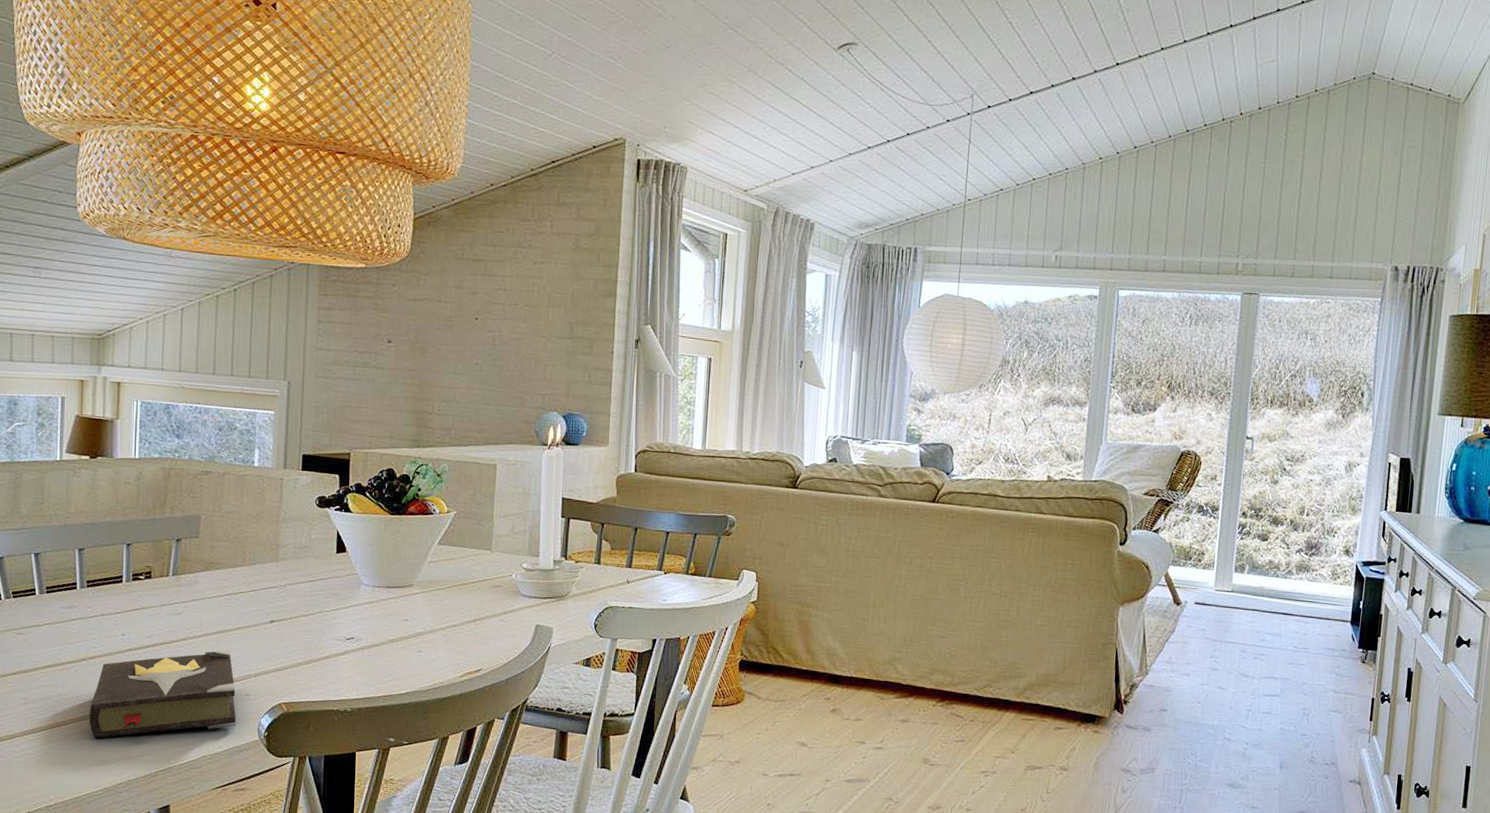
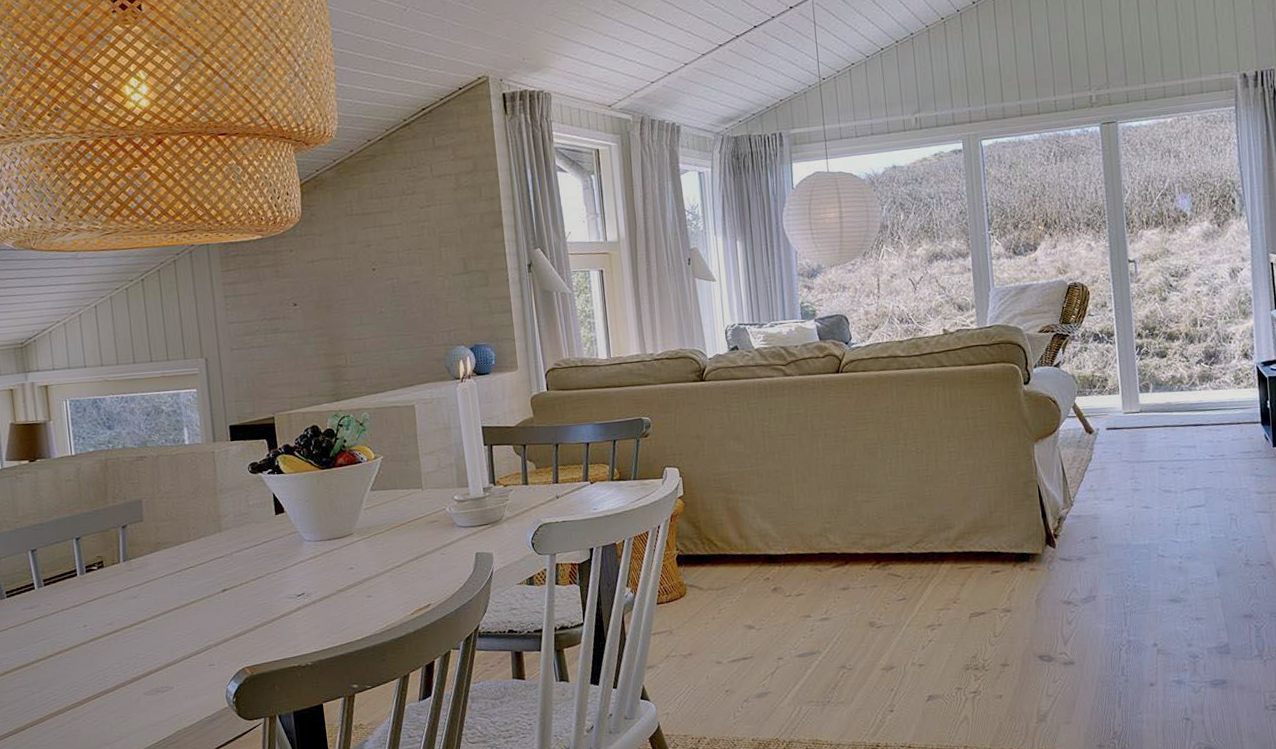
hardback book: present [90,649,236,738] -> none [63,624,205,730]

